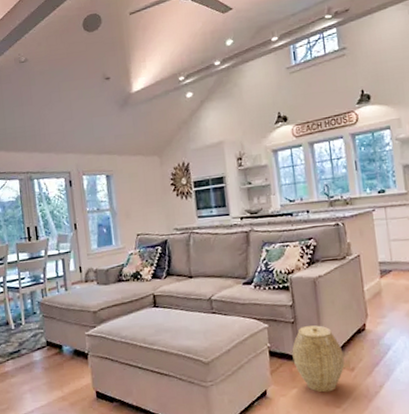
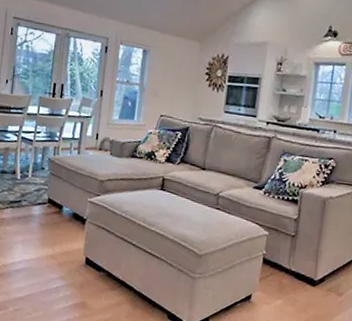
woven basket: present [292,325,345,393] -> none [284,242,336,311]

